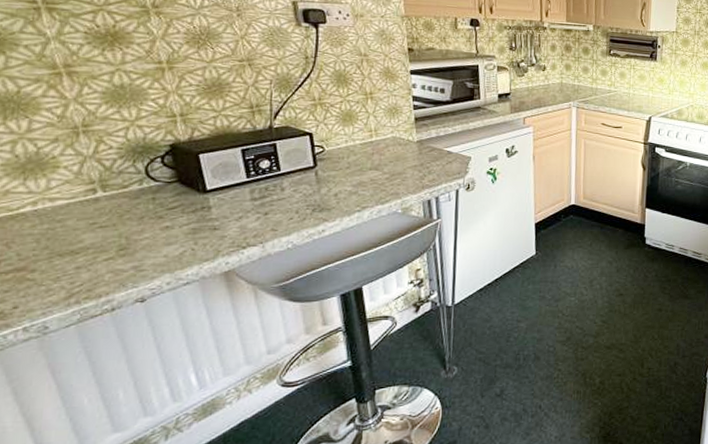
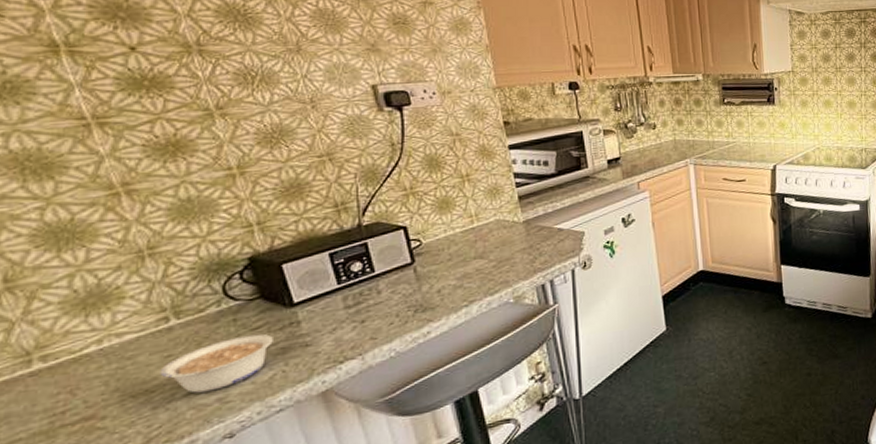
legume: none [84,213,186,259] -> present [160,334,273,393]

